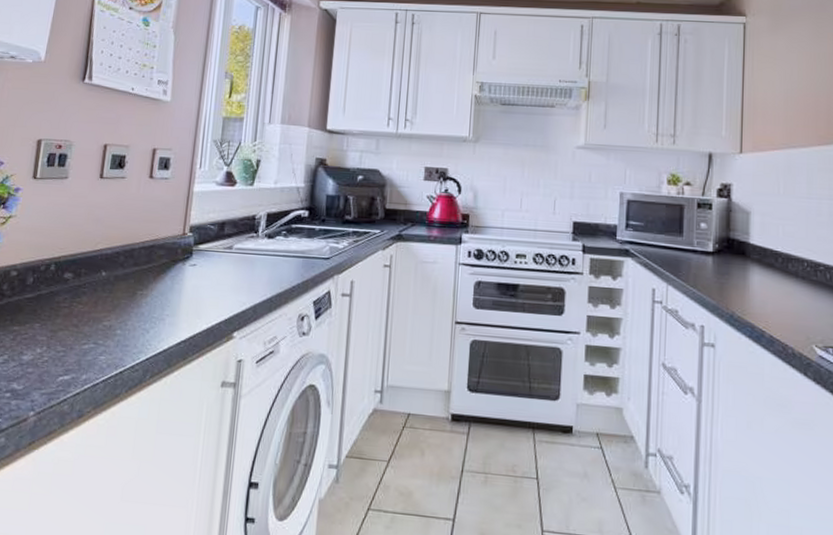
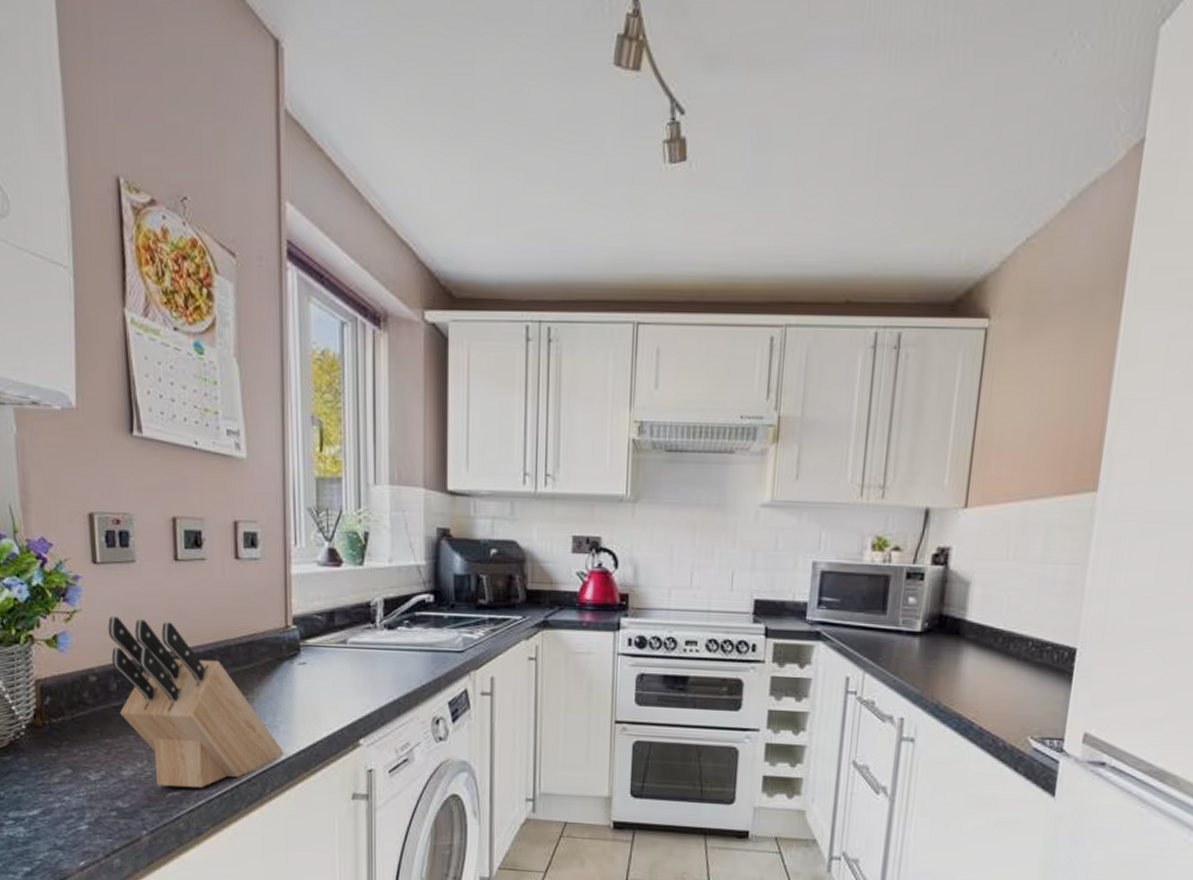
knife block: none [31,222,167,374] -> present [108,616,284,789]

